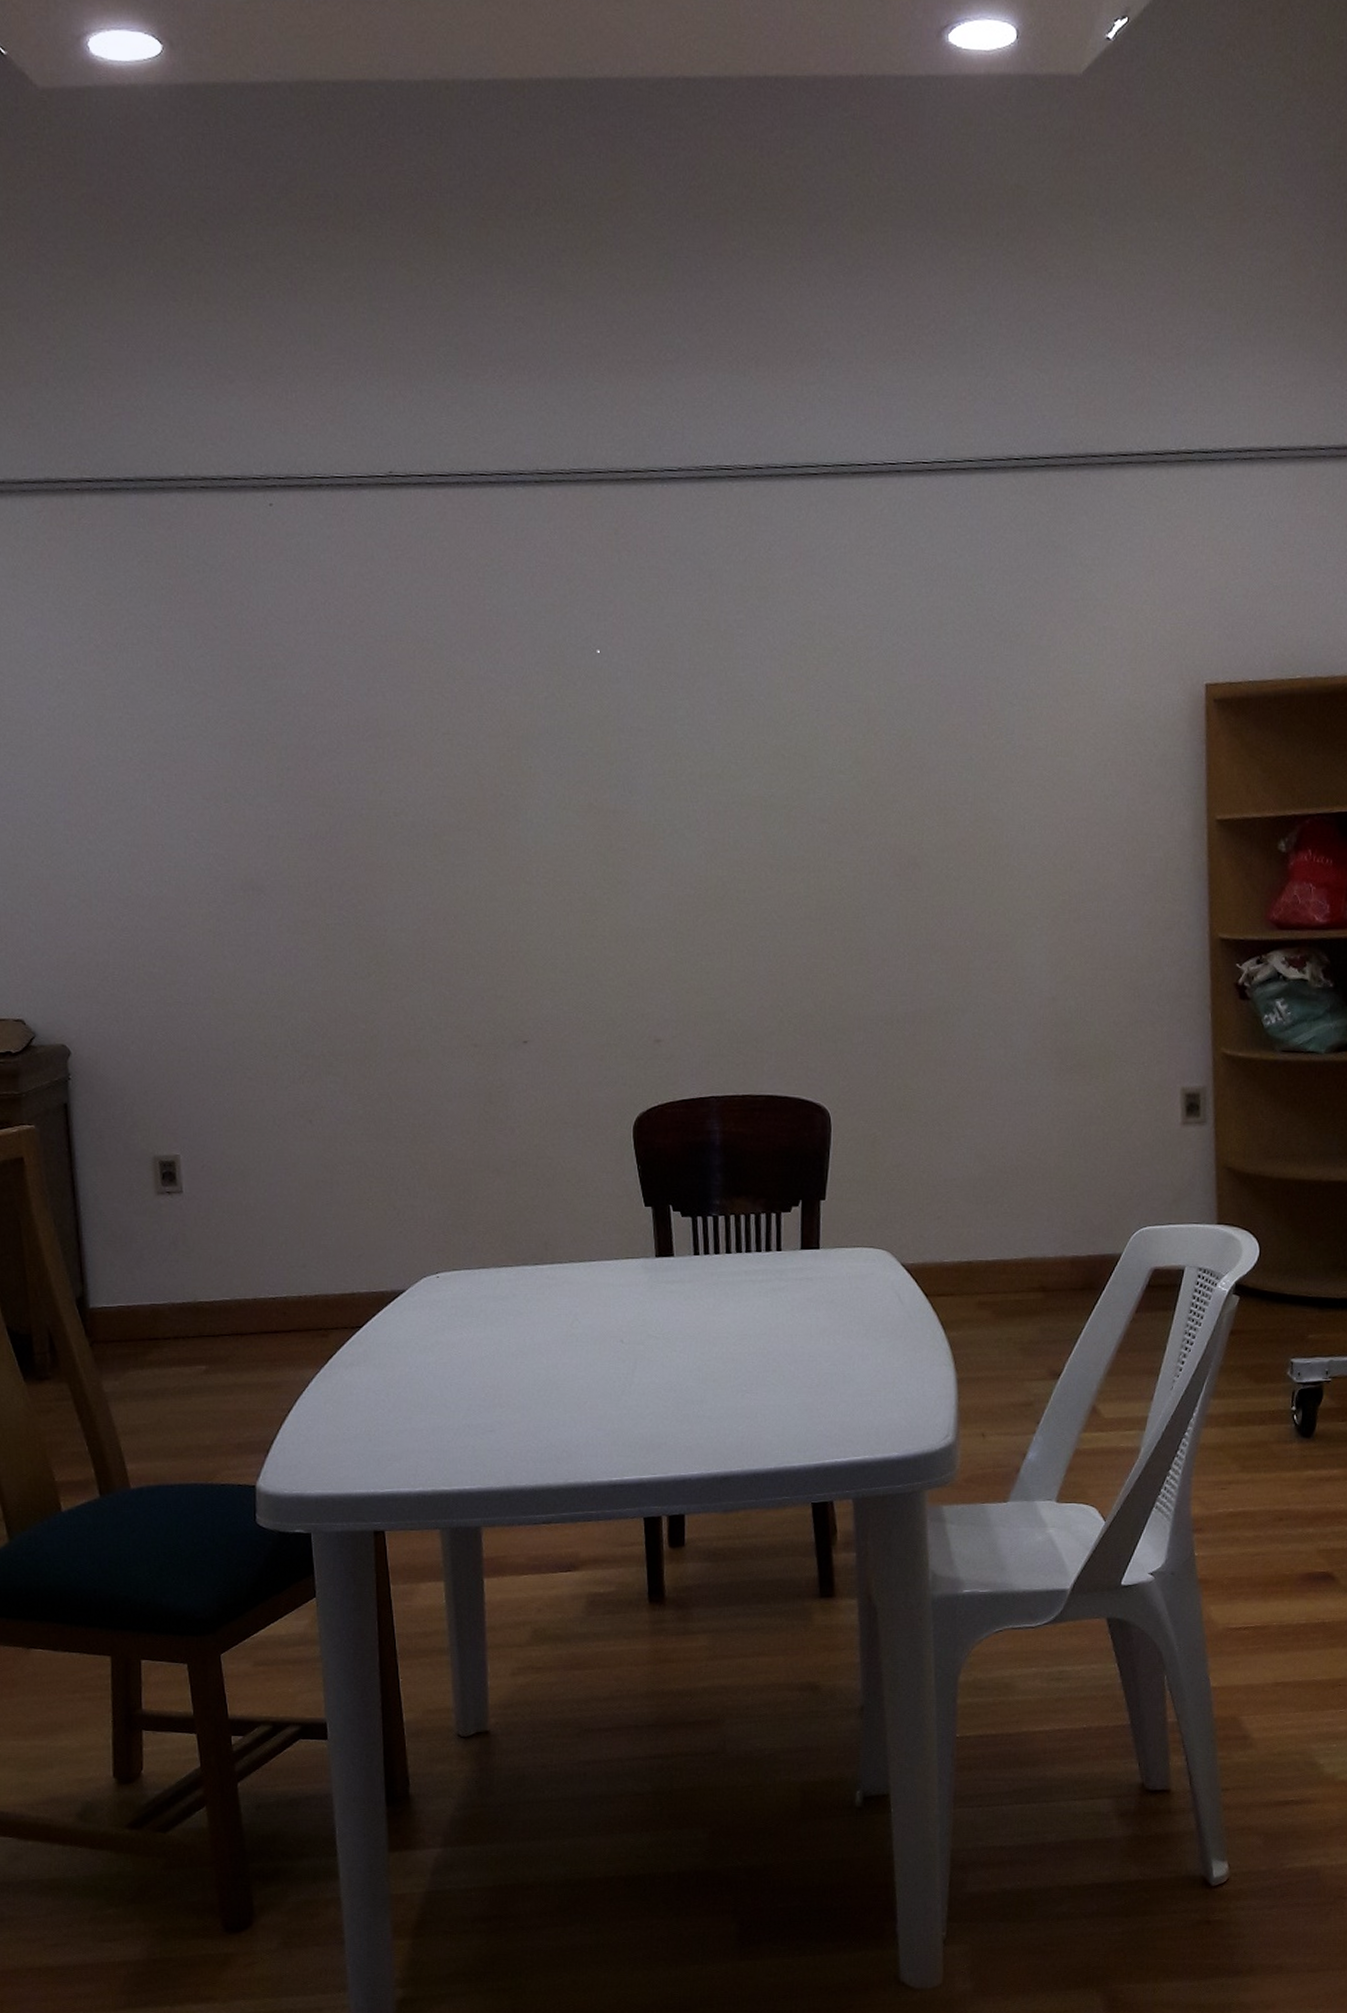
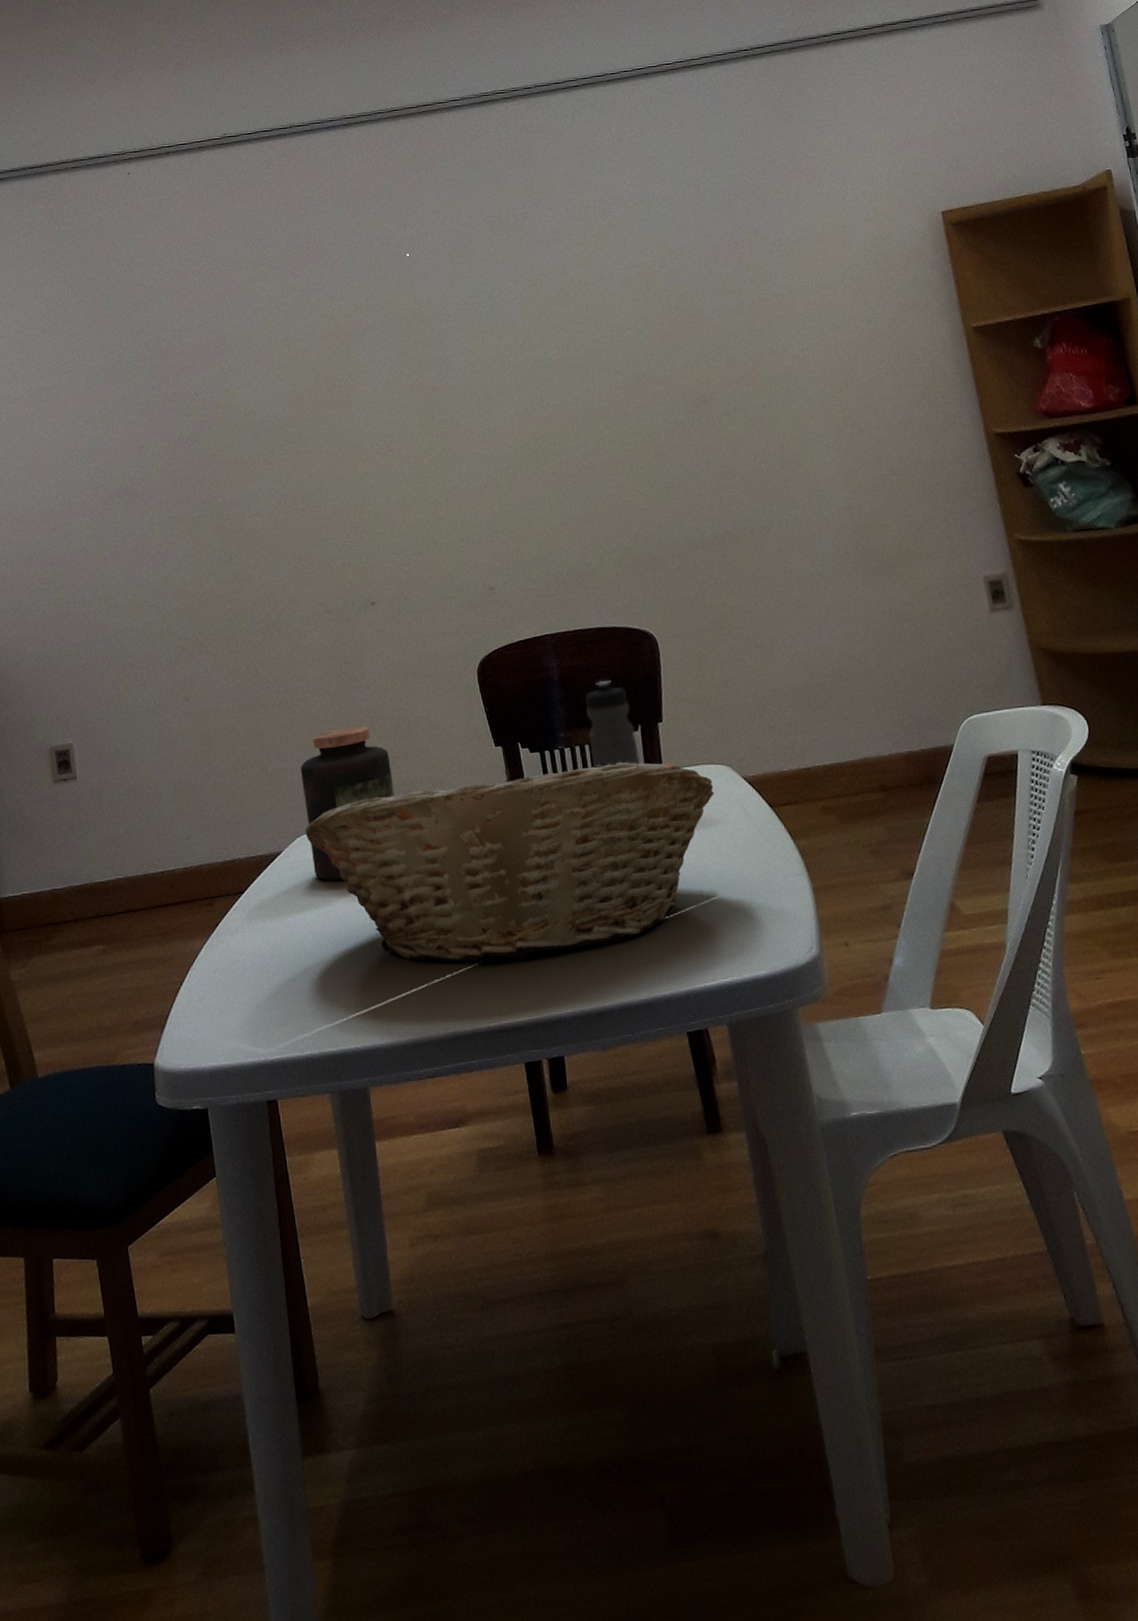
jar: none [431,1170,532,1324] -> present [300,726,394,881]
fruit basket: none [432,1230,870,1419] -> present [305,762,714,963]
water bottle: none [744,1150,797,1240] -> present [585,680,640,768]

